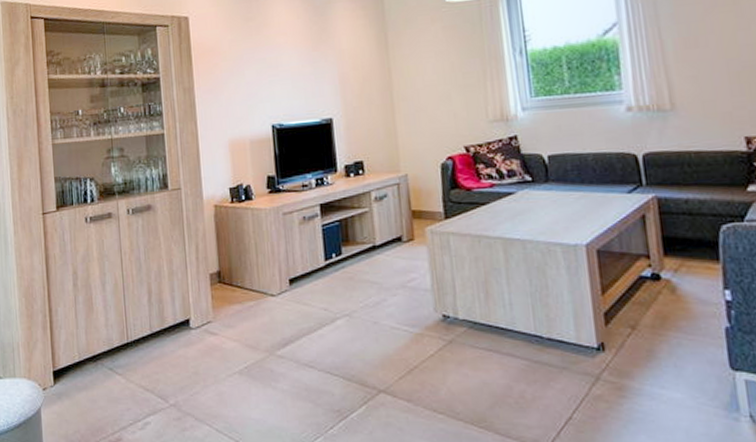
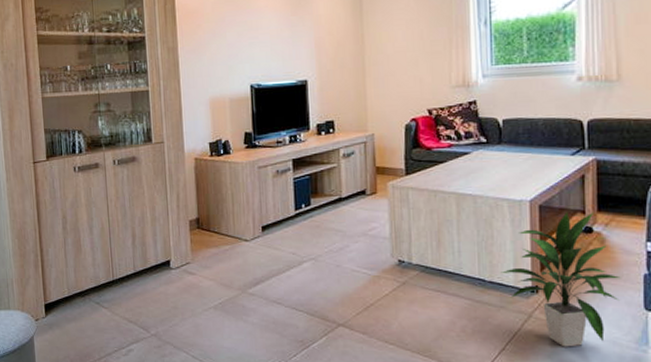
indoor plant: none [559,256,700,415] -> present [500,212,621,347]

